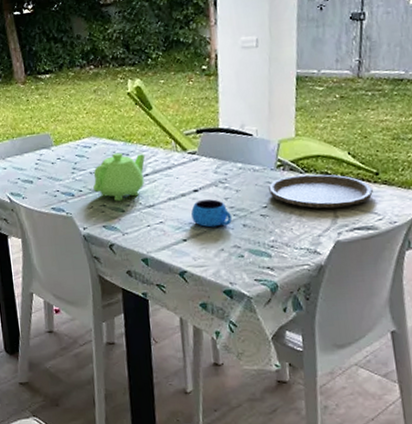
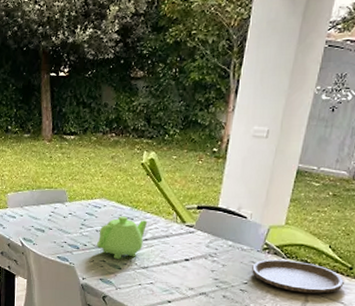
mug: present [191,199,233,228] -> none [179,269,215,295]

